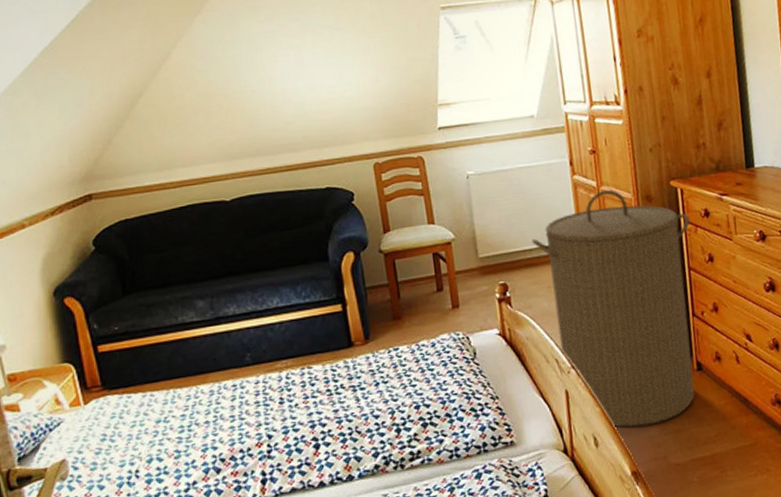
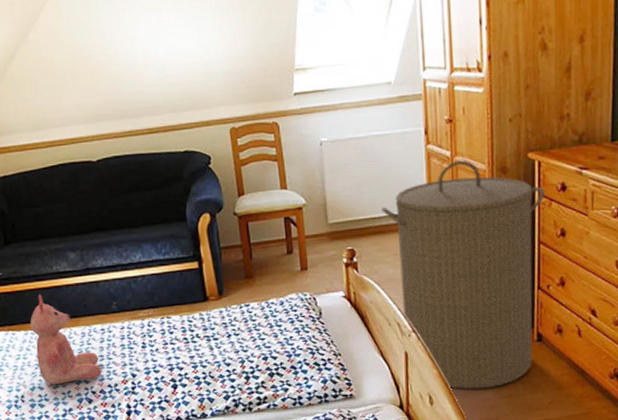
teddy bear: none [149,349,233,454] -> present [30,294,102,384]

